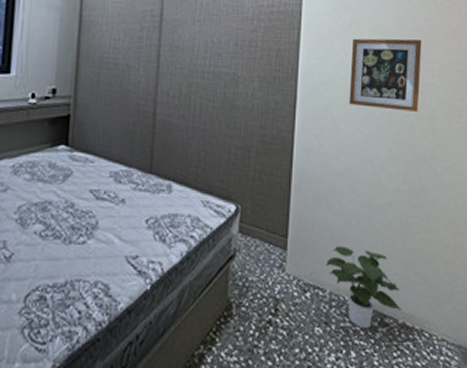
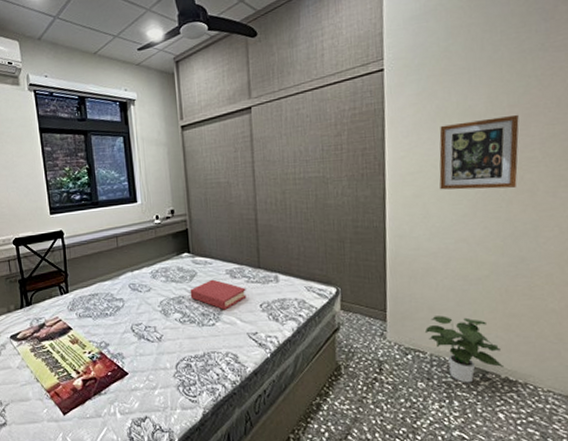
hardback book: none [59,182,132,224] -> present [190,279,247,310]

